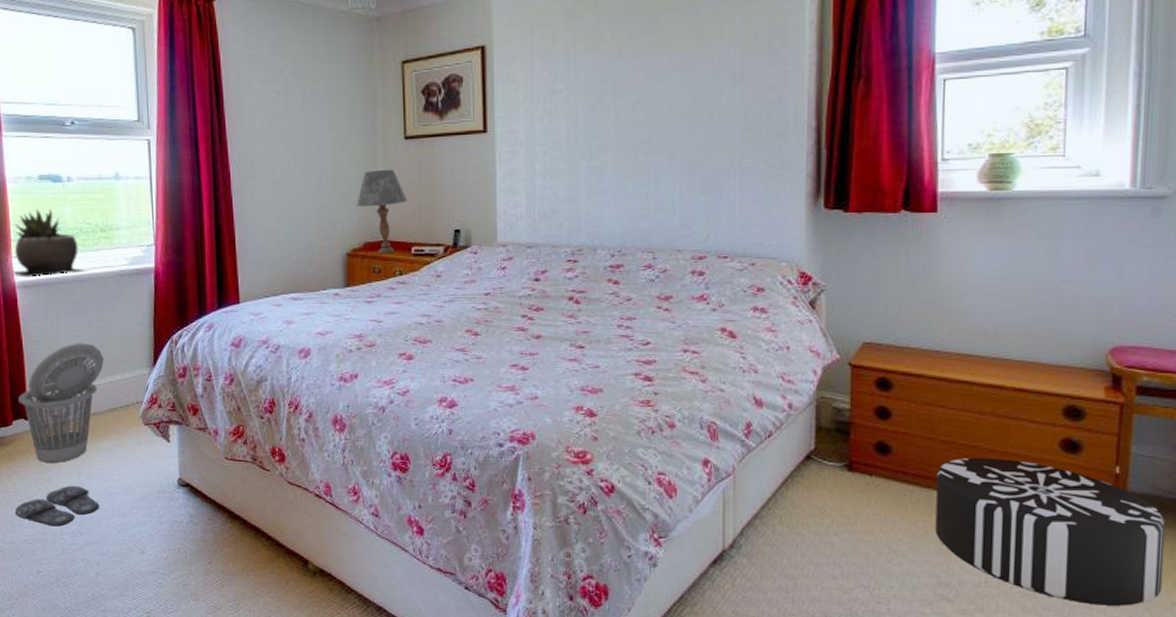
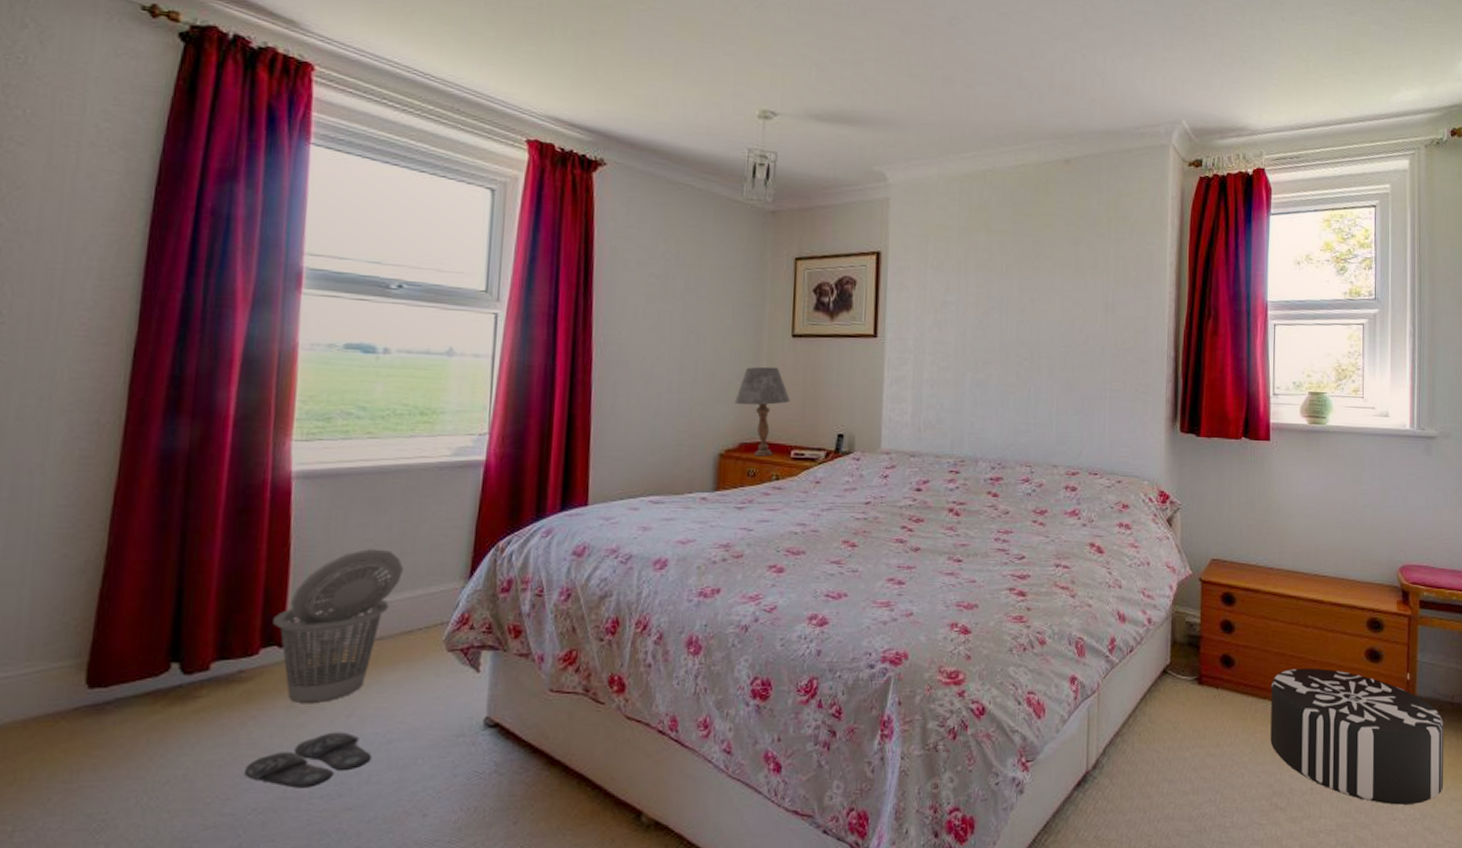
succulent plant: present [12,208,87,278] -> none [289,383,395,467]

